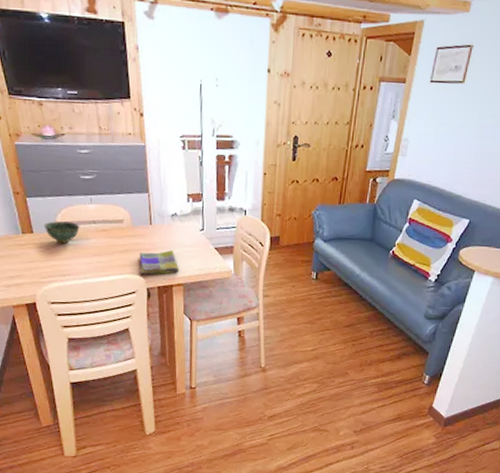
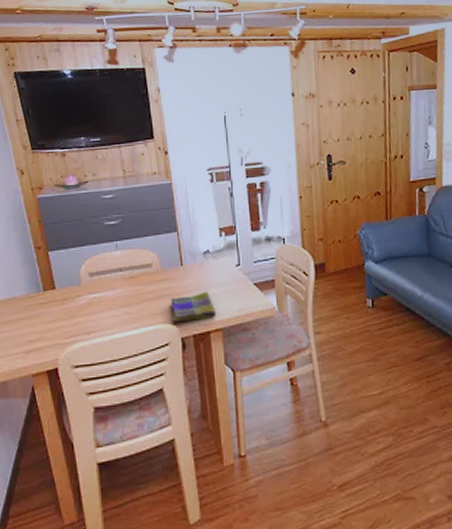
bowl: present [44,221,80,244] -> none [66,272,105,297]

